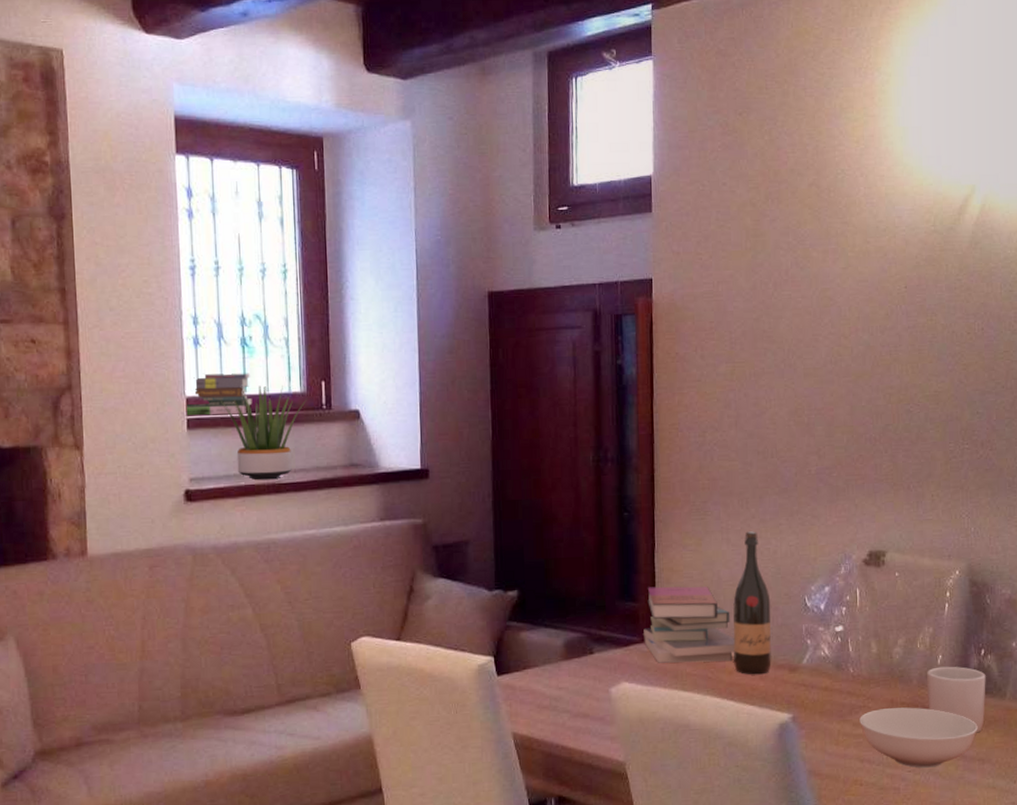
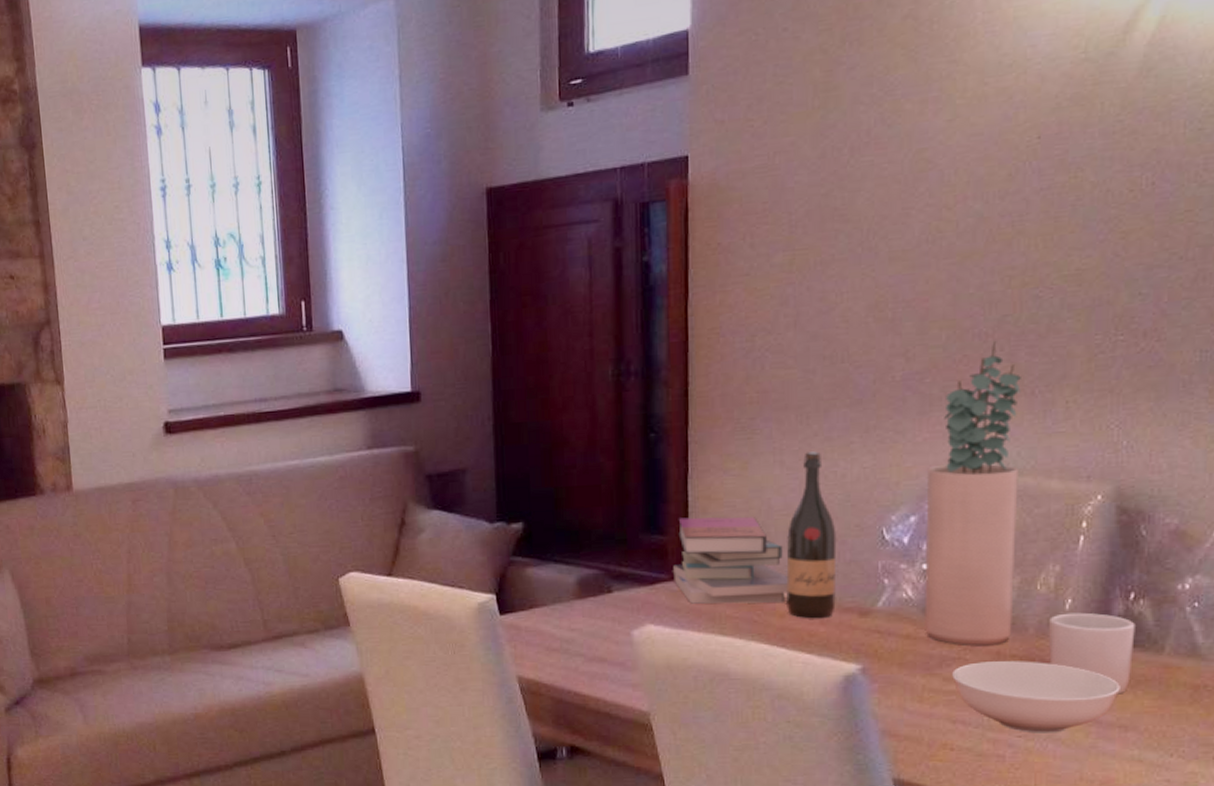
books: present [184,373,252,416] -> none [160,296,229,346]
potted plant: present [219,385,307,480] -> none [195,308,286,410]
vase: none [836,444,902,695] -> present [924,340,1021,645]

